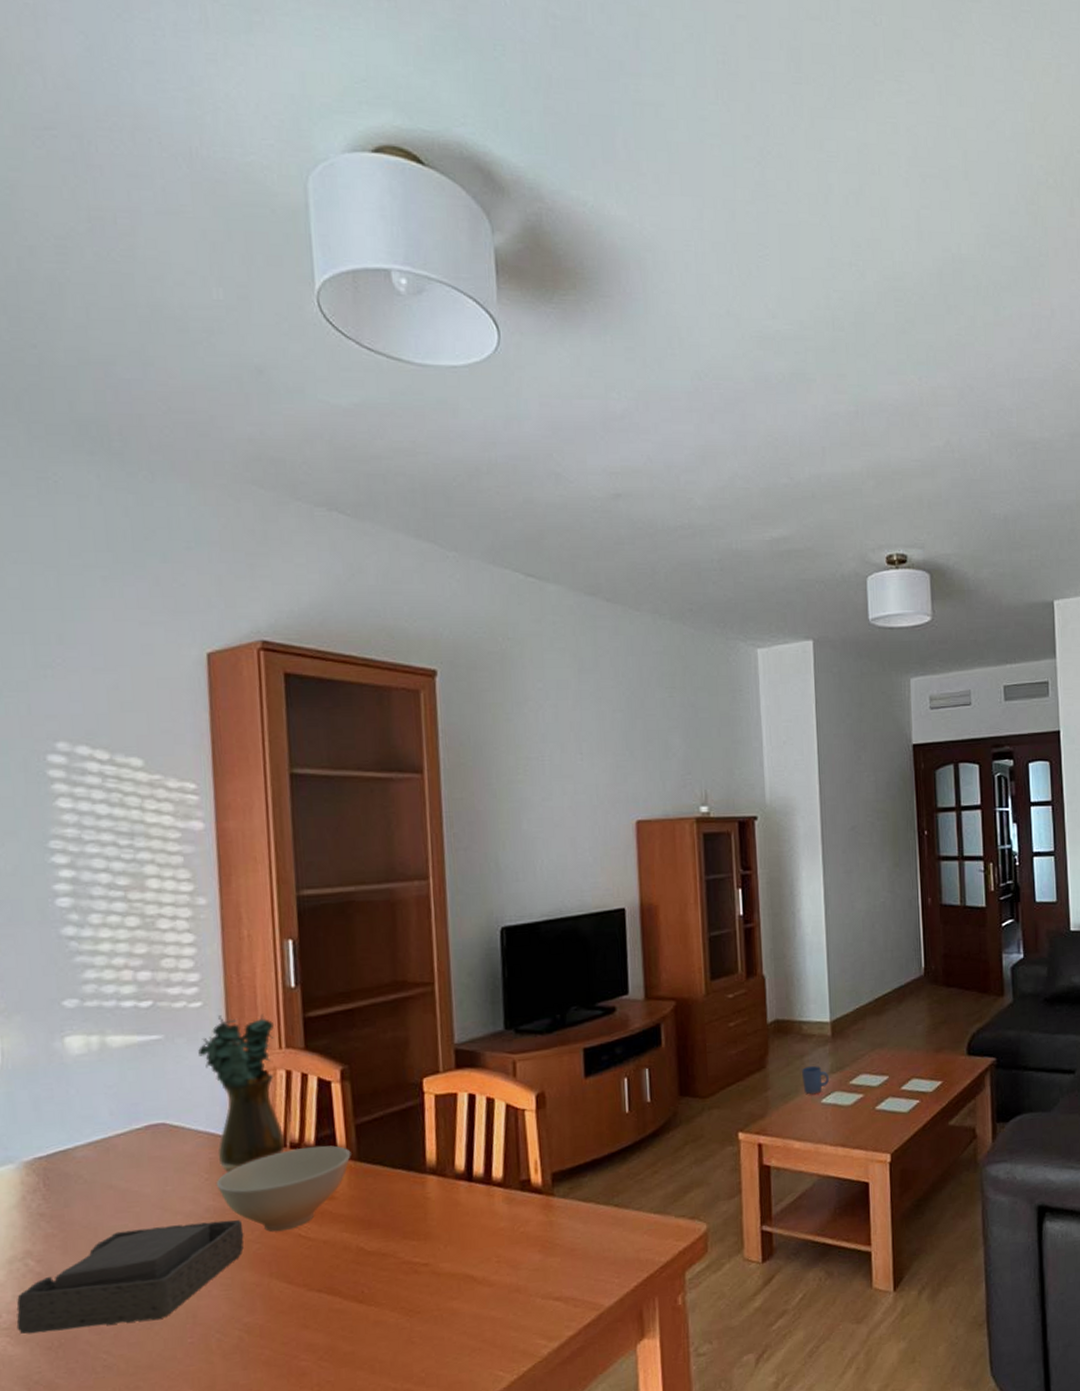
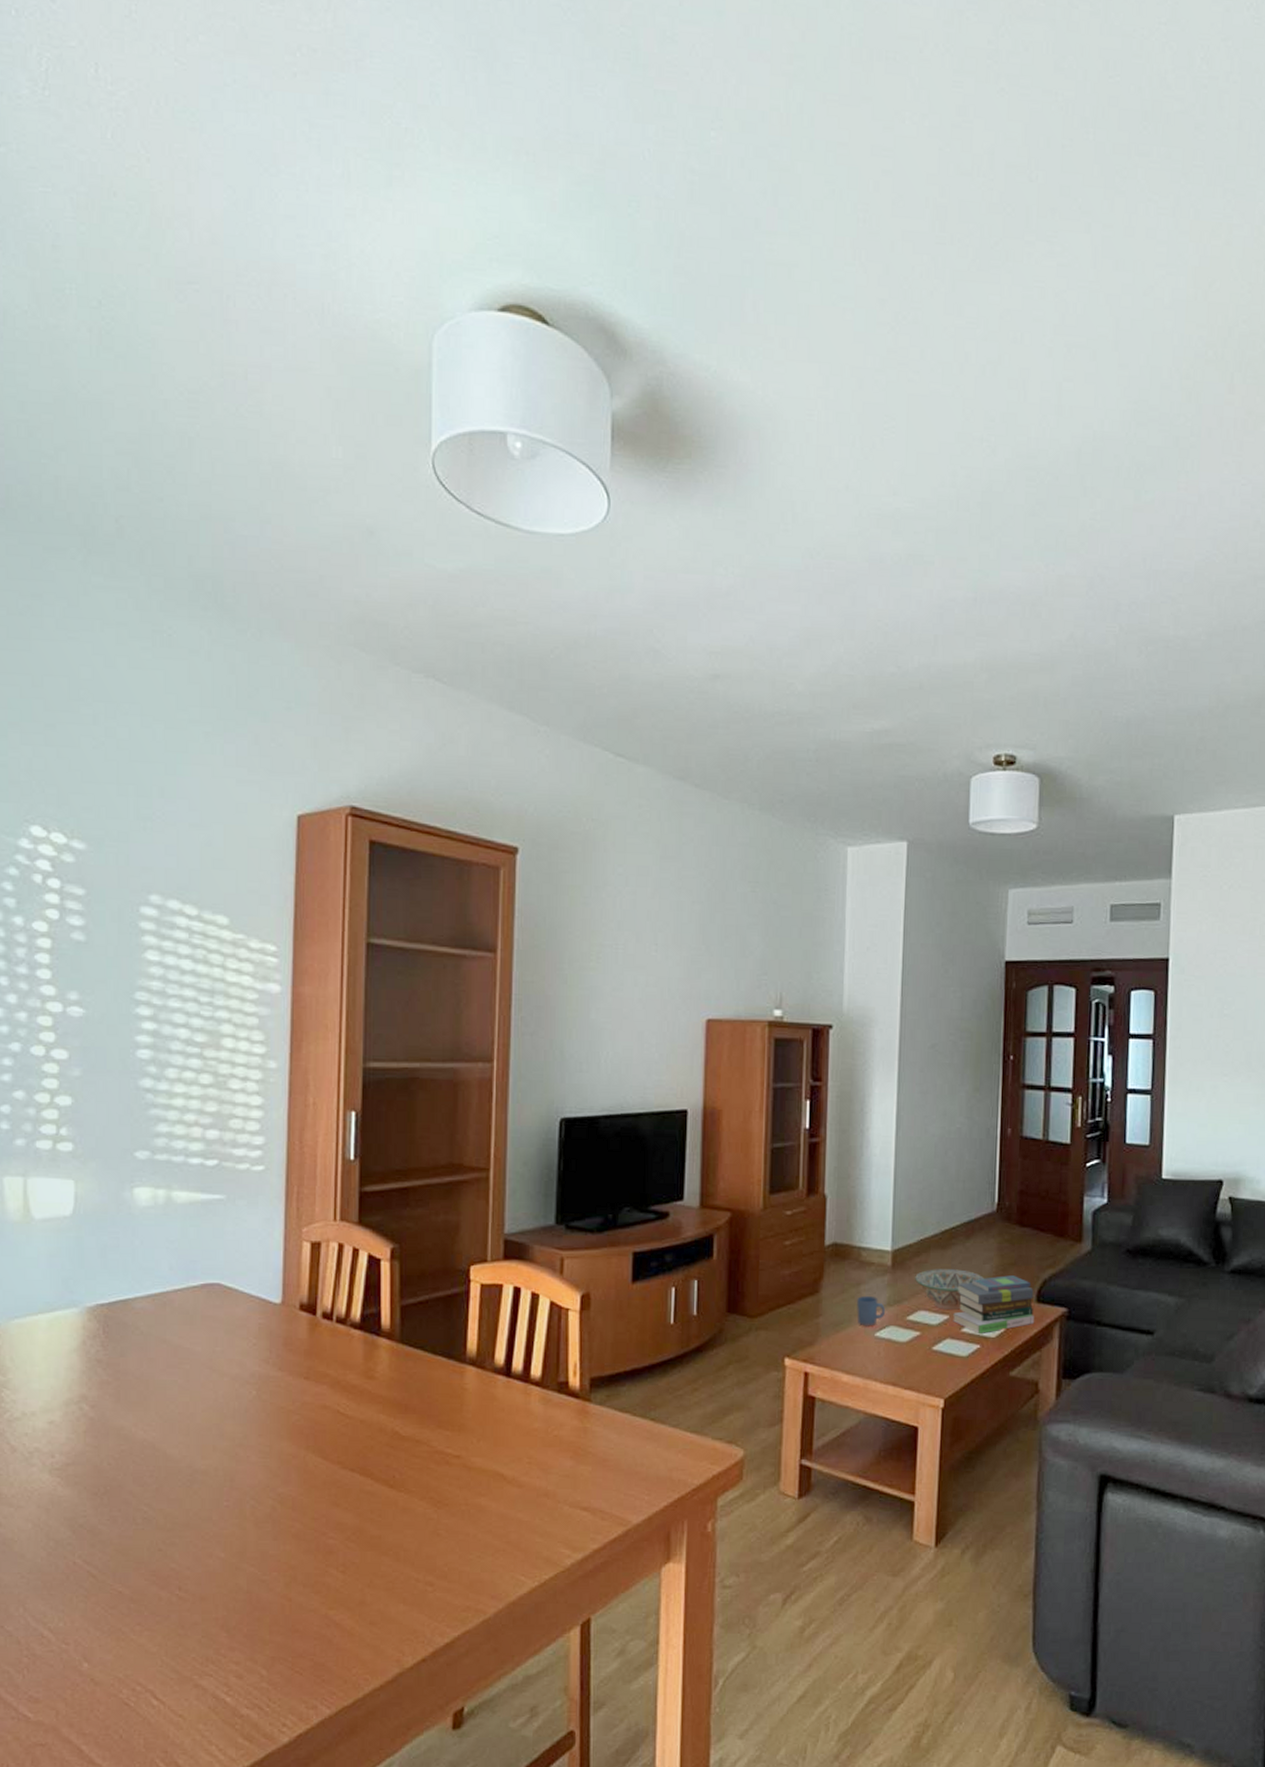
napkin holder: present [16,1219,244,1335] -> none [67,1386,285,1479]
vase: present [198,1013,286,1173] -> none [257,1181,332,1340]
bowl: present [216,1145,351,1232] -> none [263,1323,394,1404]
decorative bowl: none [854,1032,917,1071] -> present [915,1269,984,1310]
books: none [892,1033,967,1090] -> present [953,1275,1034,1333]

